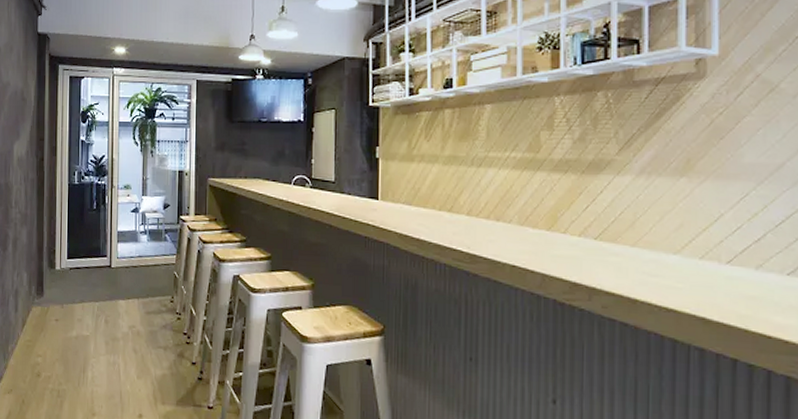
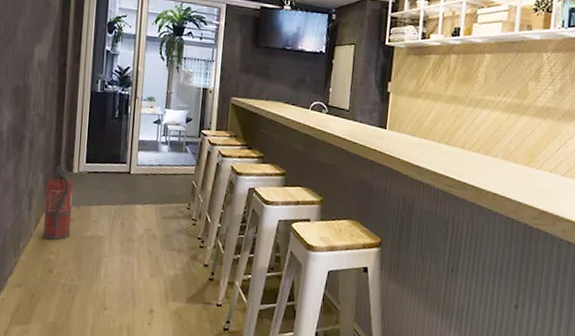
fire extinguisher: none [29,263,57,342] -> present [43,165,73,240]

